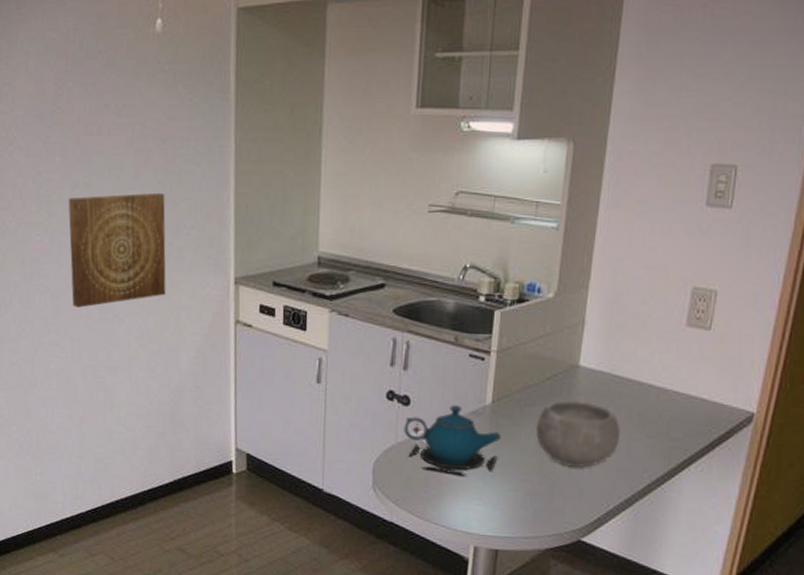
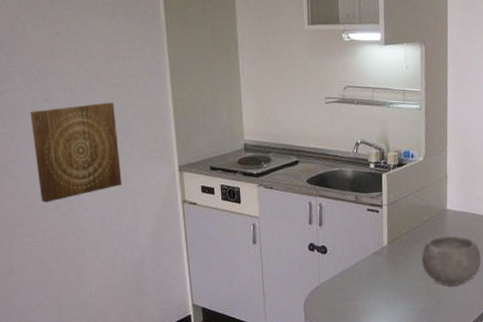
teapot: present [403,405,501,476] -> none [324,249,397,303]

